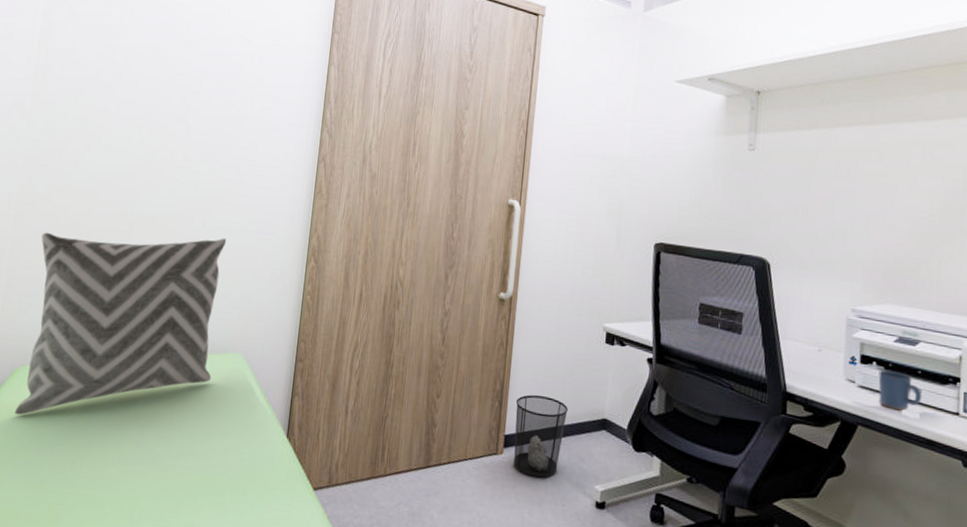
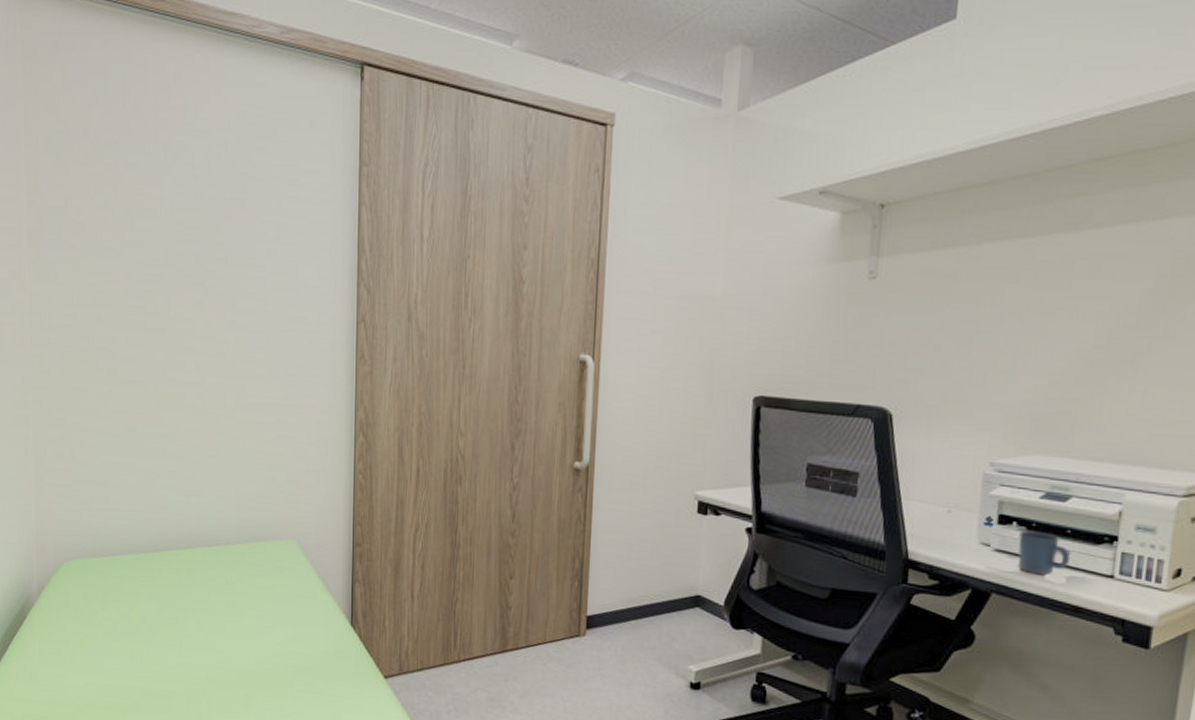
pillow: present [14,232,227,415] -> none [64,415,265,612]
waste bin: present [513,394,568,478] -> none [597,572,656,660]

